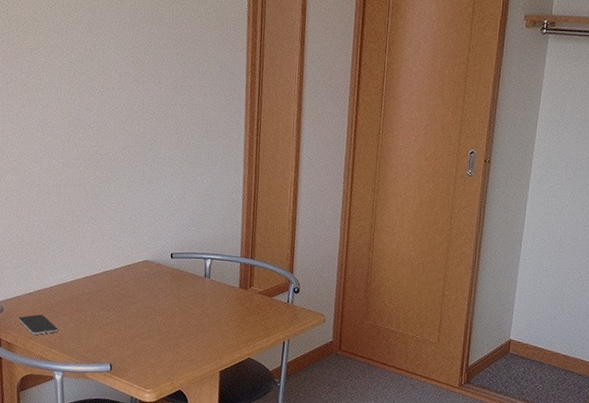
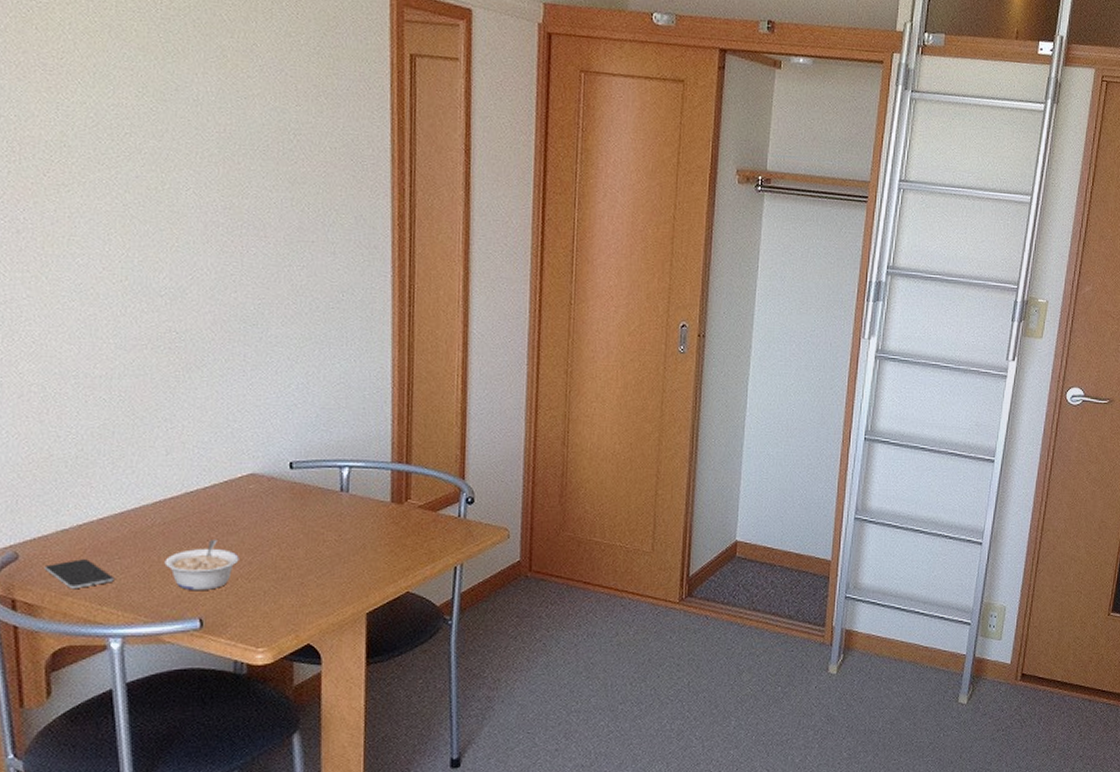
legume: none [89,306,136,344] -> present [164,538,239,591]

